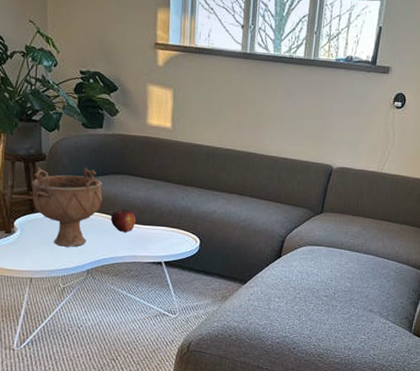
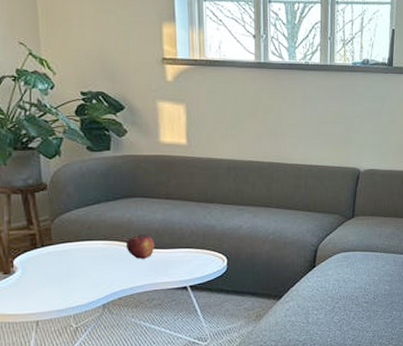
decorative bowl: present [31,167,103,247] -> none [31,193,115,282]

